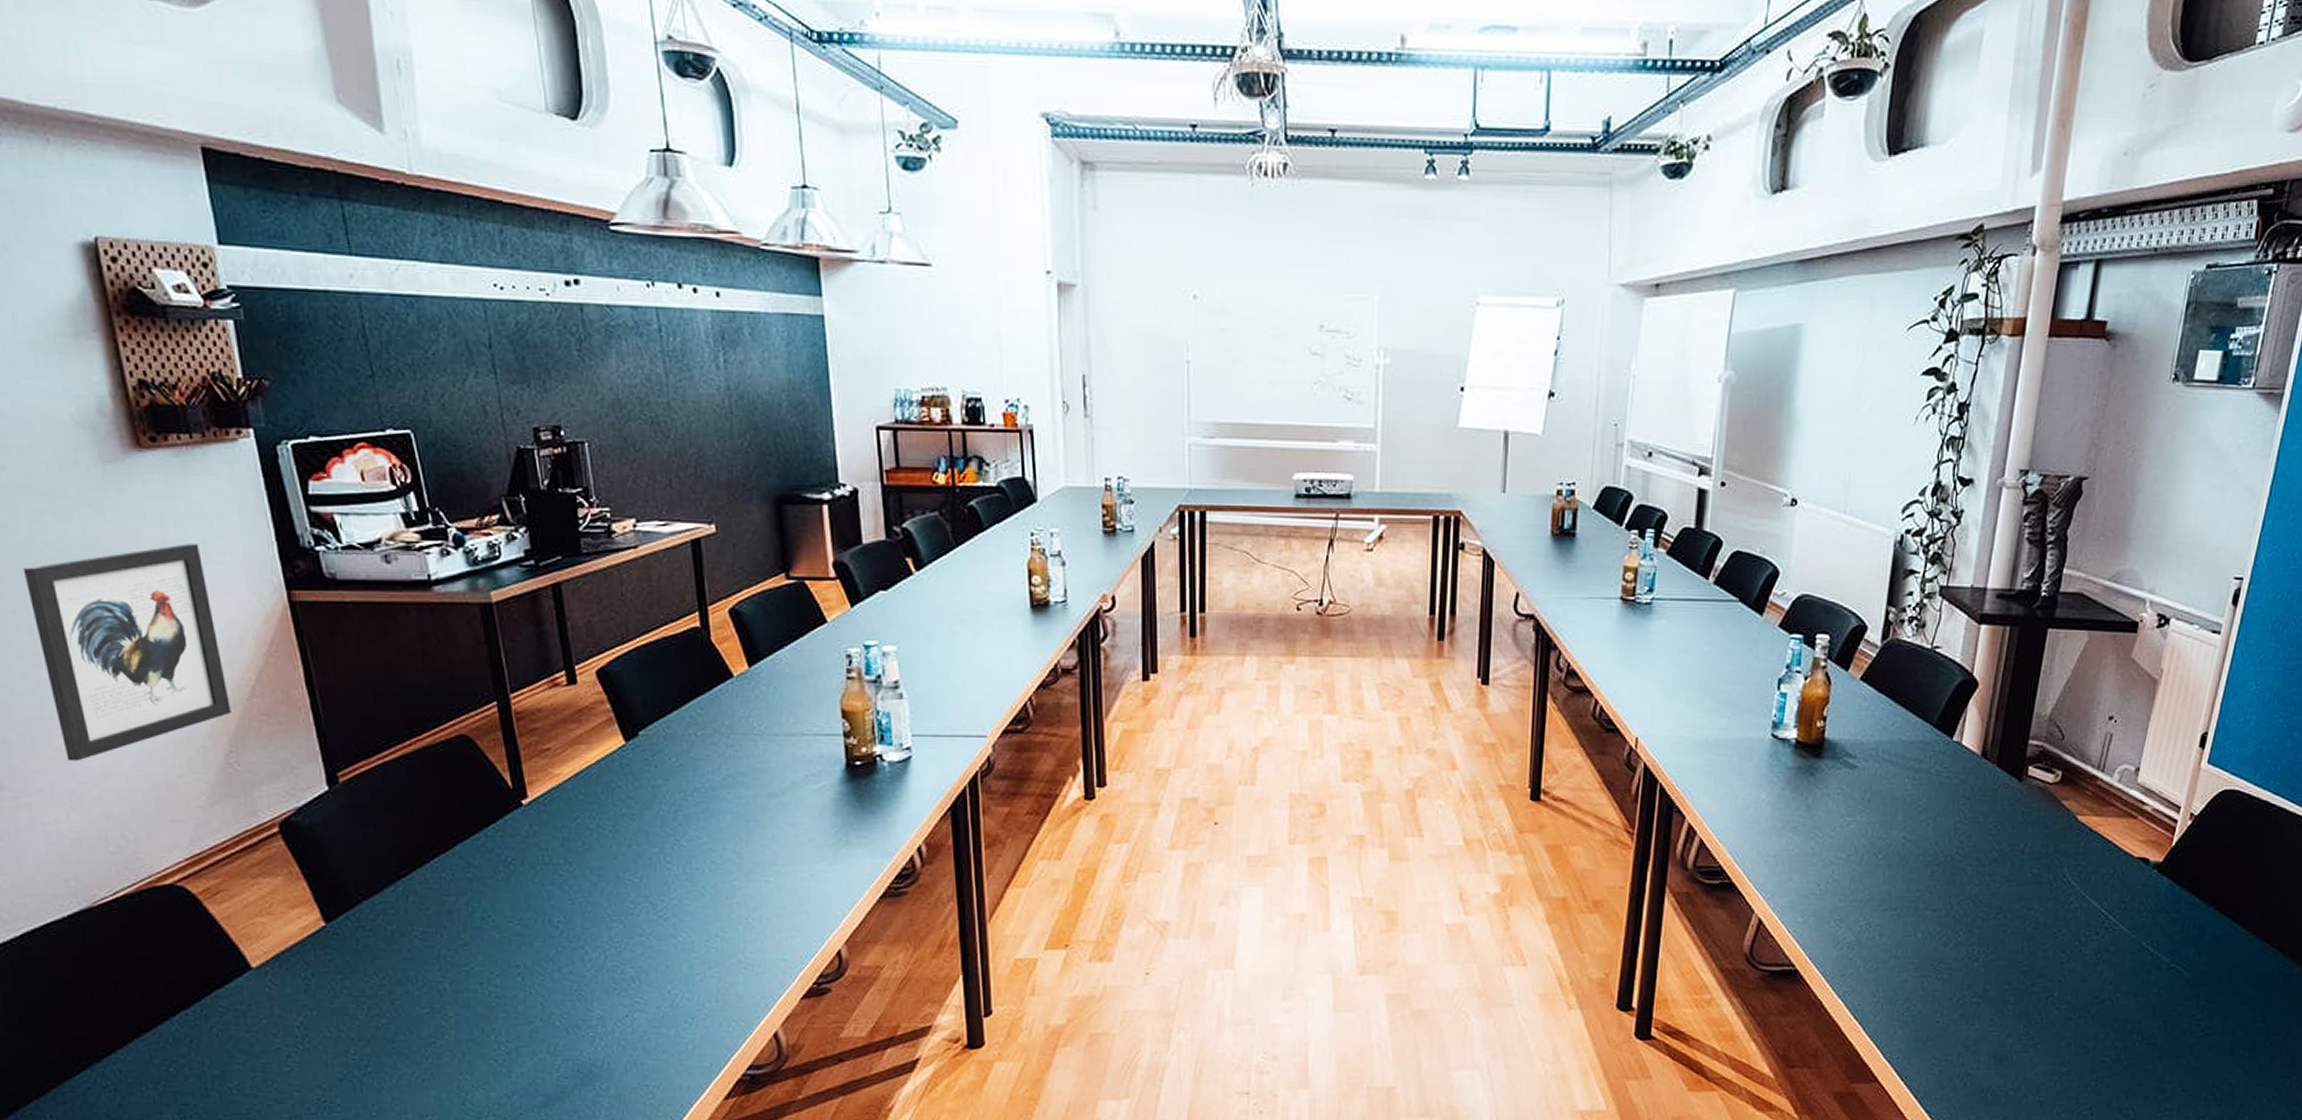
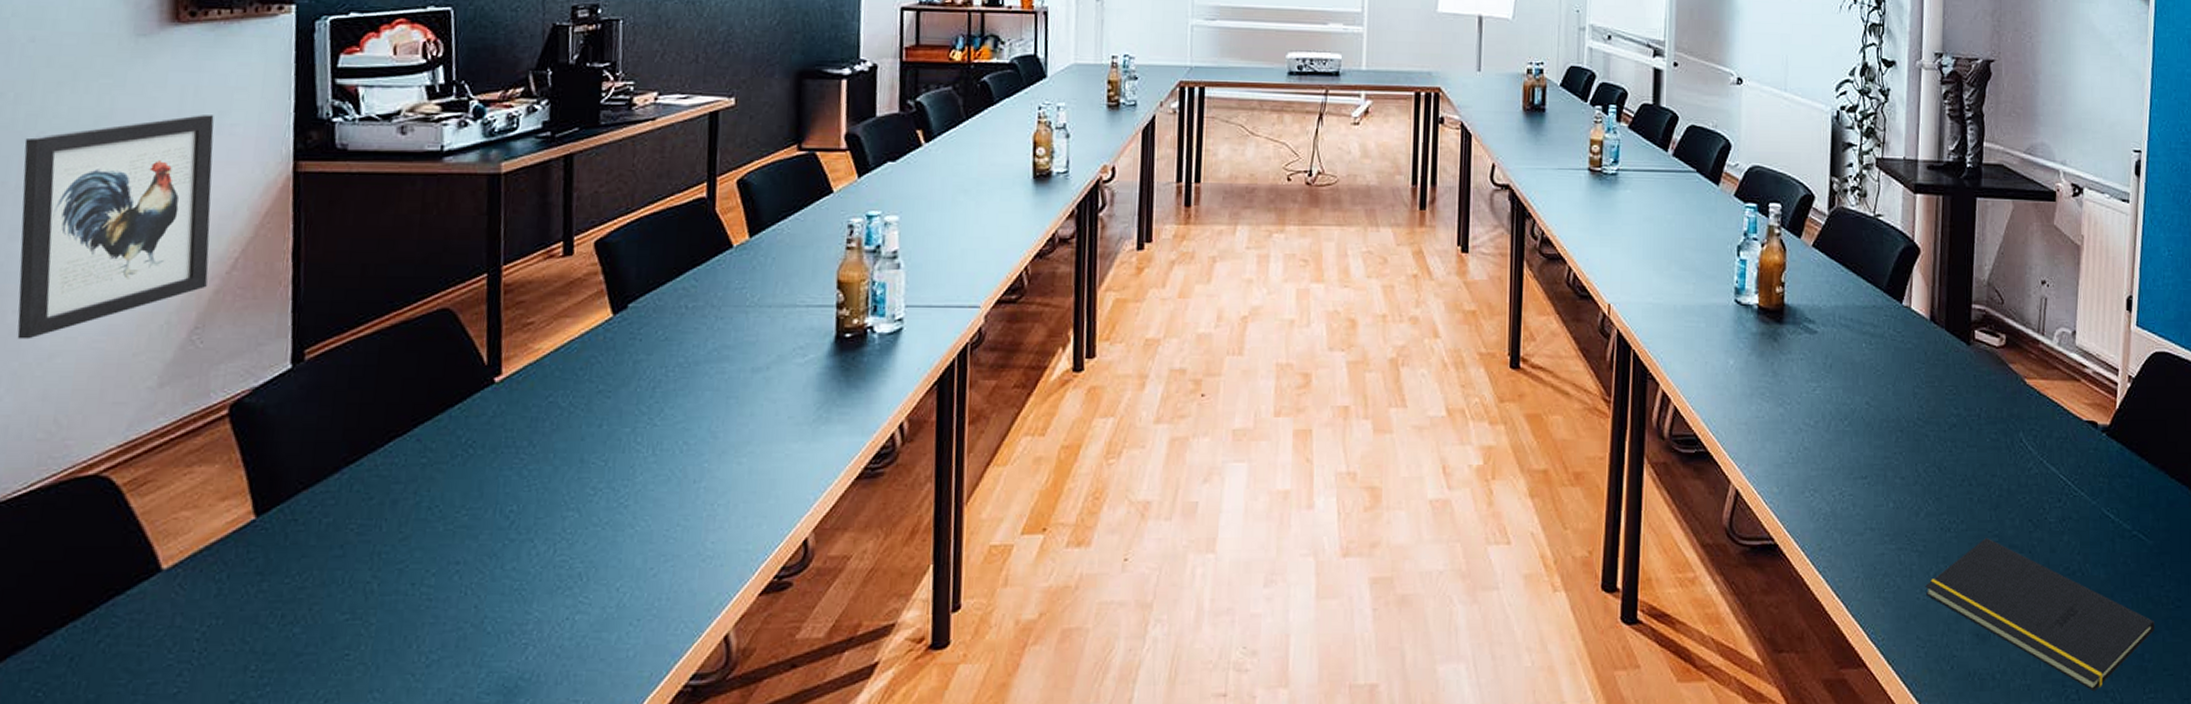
notepad: none [1945,967,2180,1109] -> present [1925,537,2155,692]

